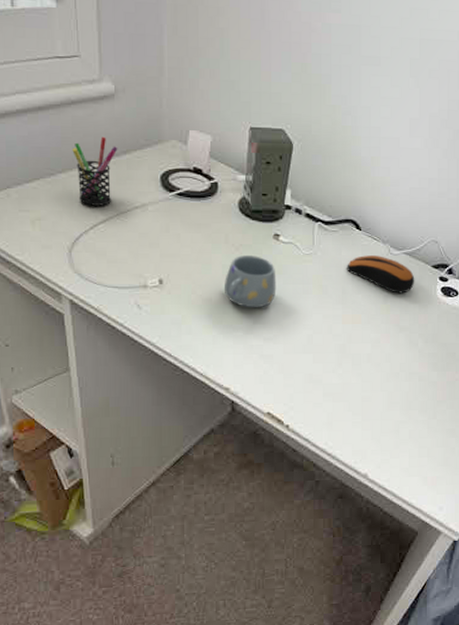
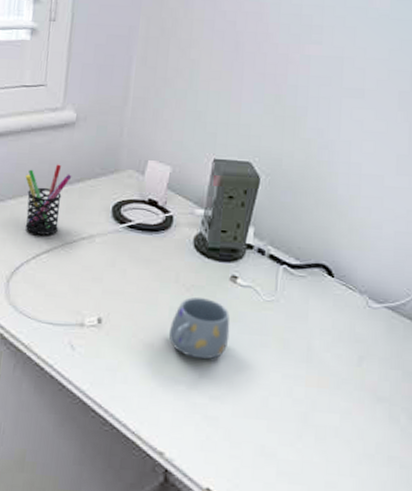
computer mouse: present [347,255,415,294] -> none [314,306,398,356]

